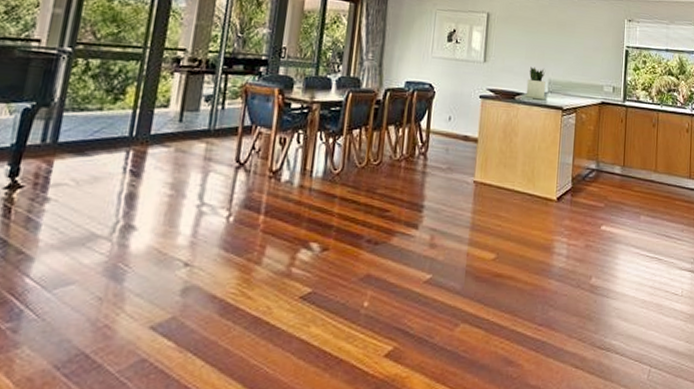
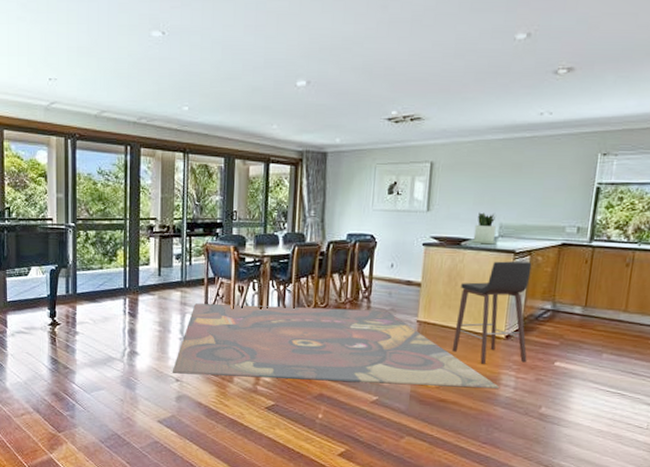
area rug: none [181,159,553,259] -> present [173,303,499,389]
bar stool: none [507,117,578,230] -> present [451,261,532,364]

